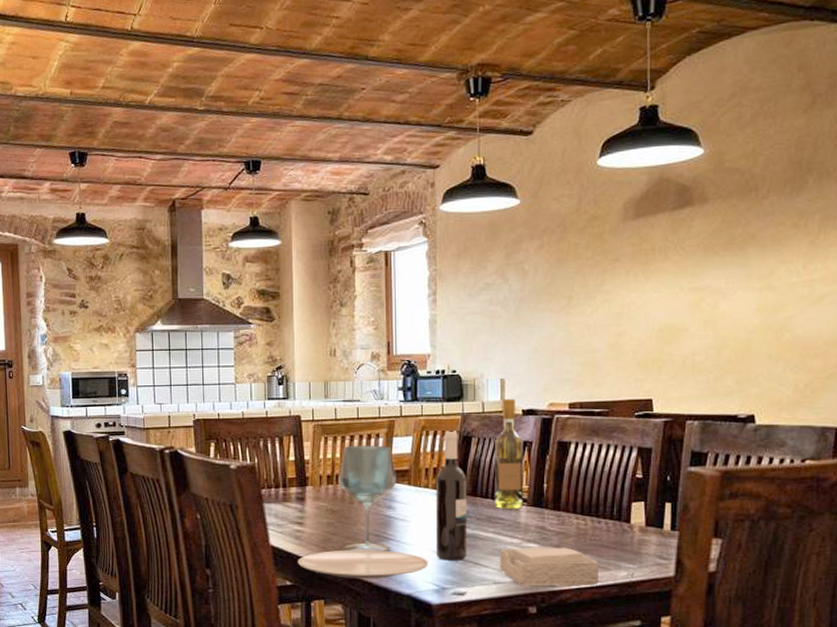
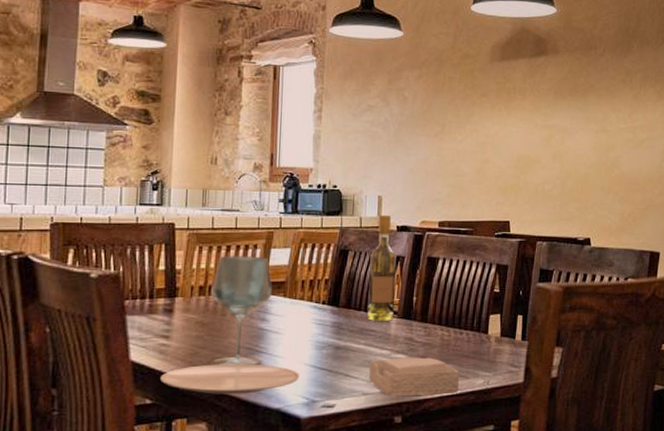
wine bottle: present [436,432,468,561] -> none [308,245,342,373]

